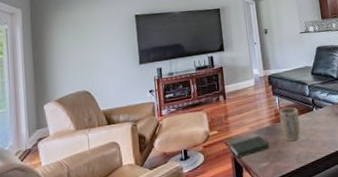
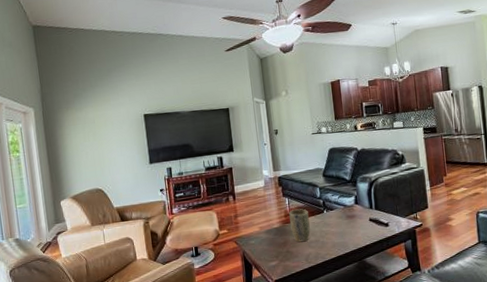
book: present [230,136,269,158] -> none [240,236,279,257]

